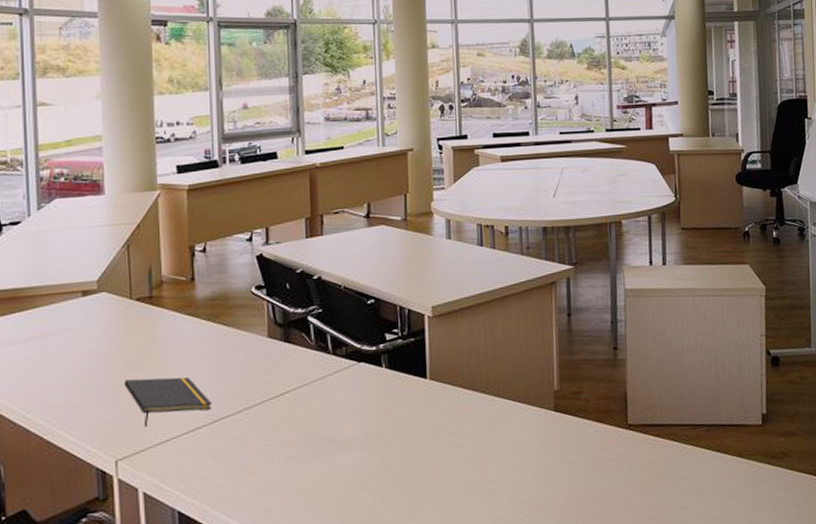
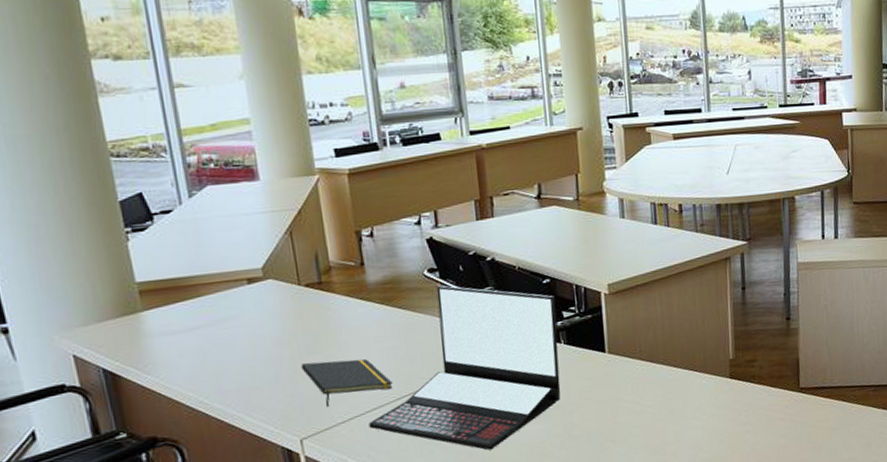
laptop: none [185,303,380,481] -> present [369,285,561,451]

